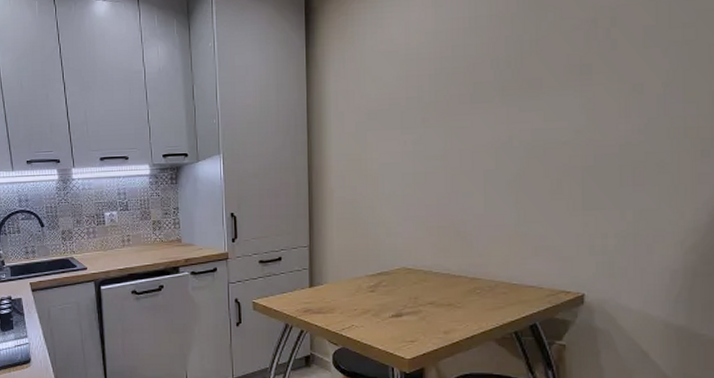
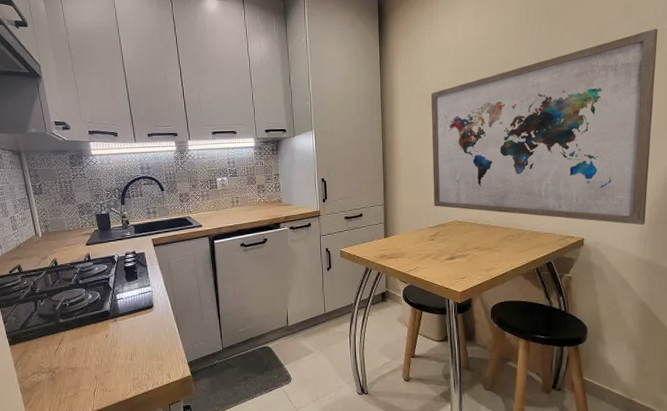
wall art: none [372,10,700,278] -> present [431,29,658,225]

